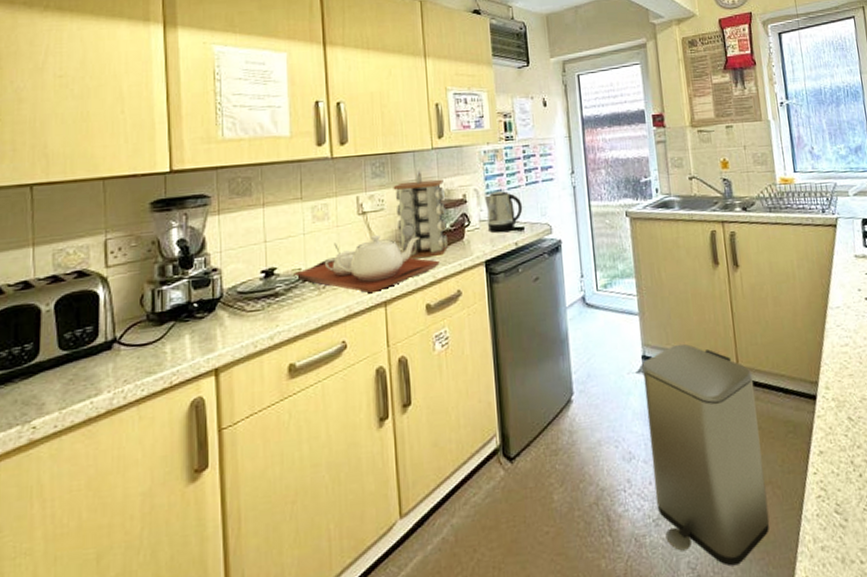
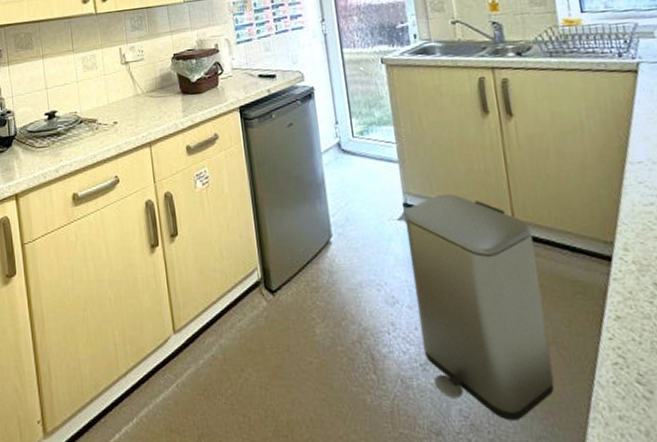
tea set: present [294,234,440,294] -> none [71,82,197,135]
spice rack: present [393,170,449,259] -> none [150,23,204,105]
kettle: present [485,191,523,234] -> none [236,40,274,81]

